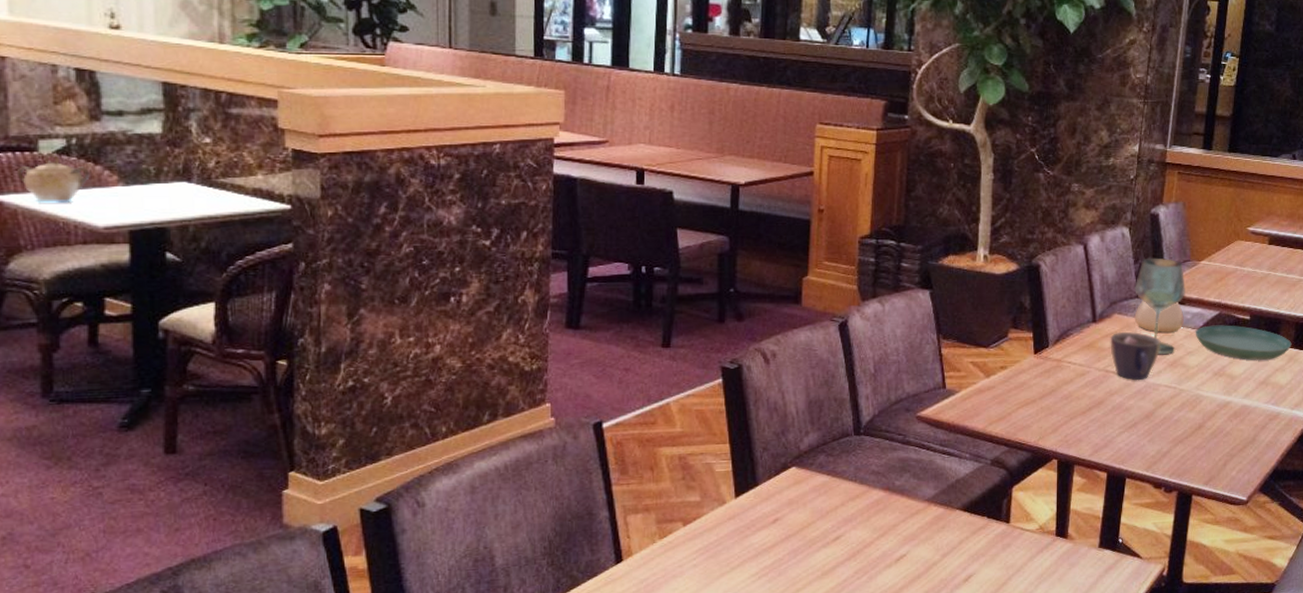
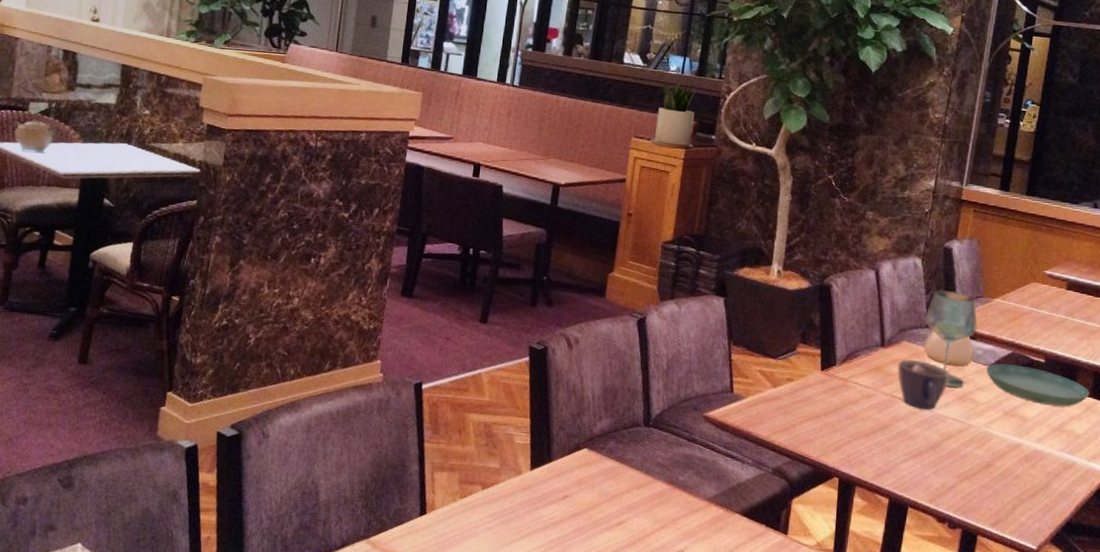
planter: none [837,57,887,134] -> present [650,80,696,150]

